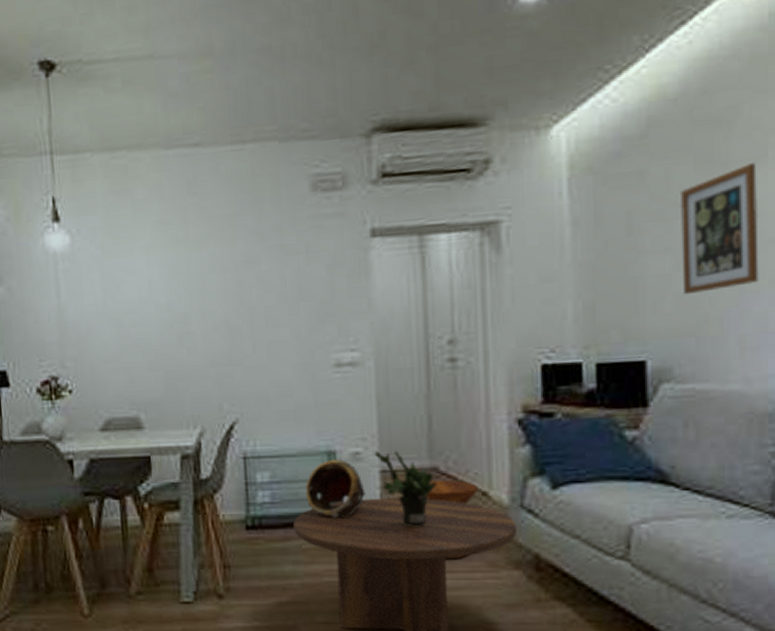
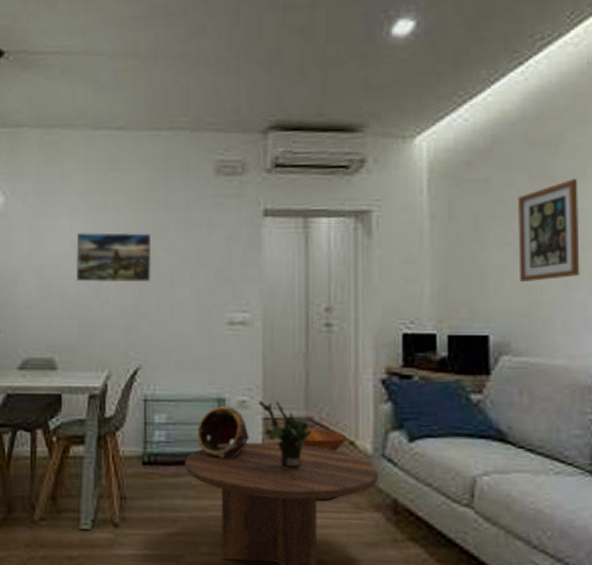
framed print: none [154,266,243,328] -> present [75,232,152,283]

